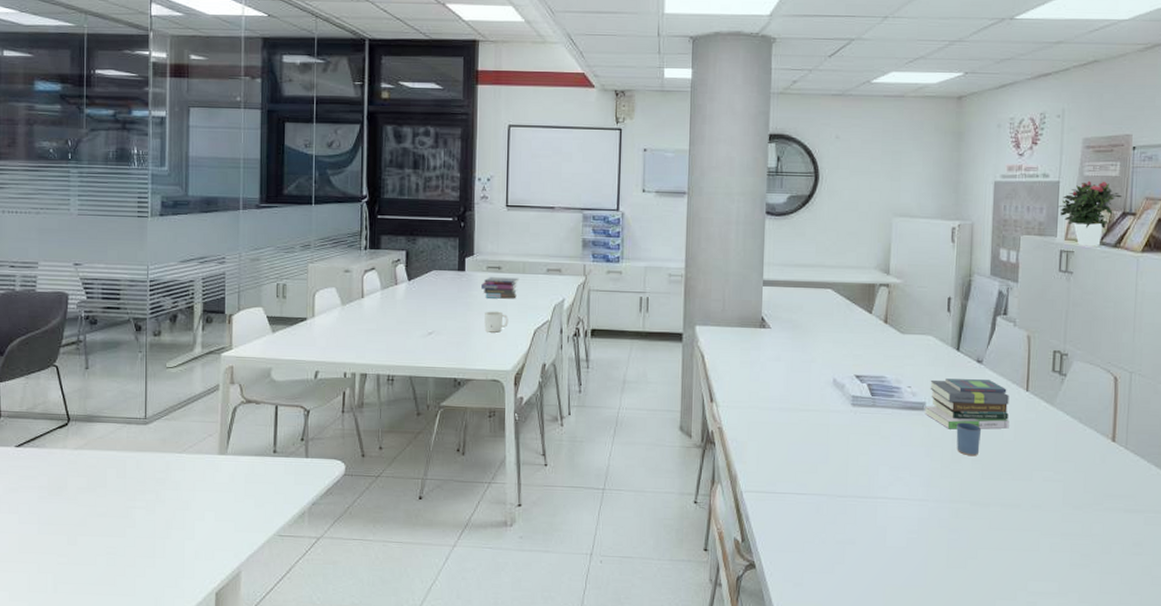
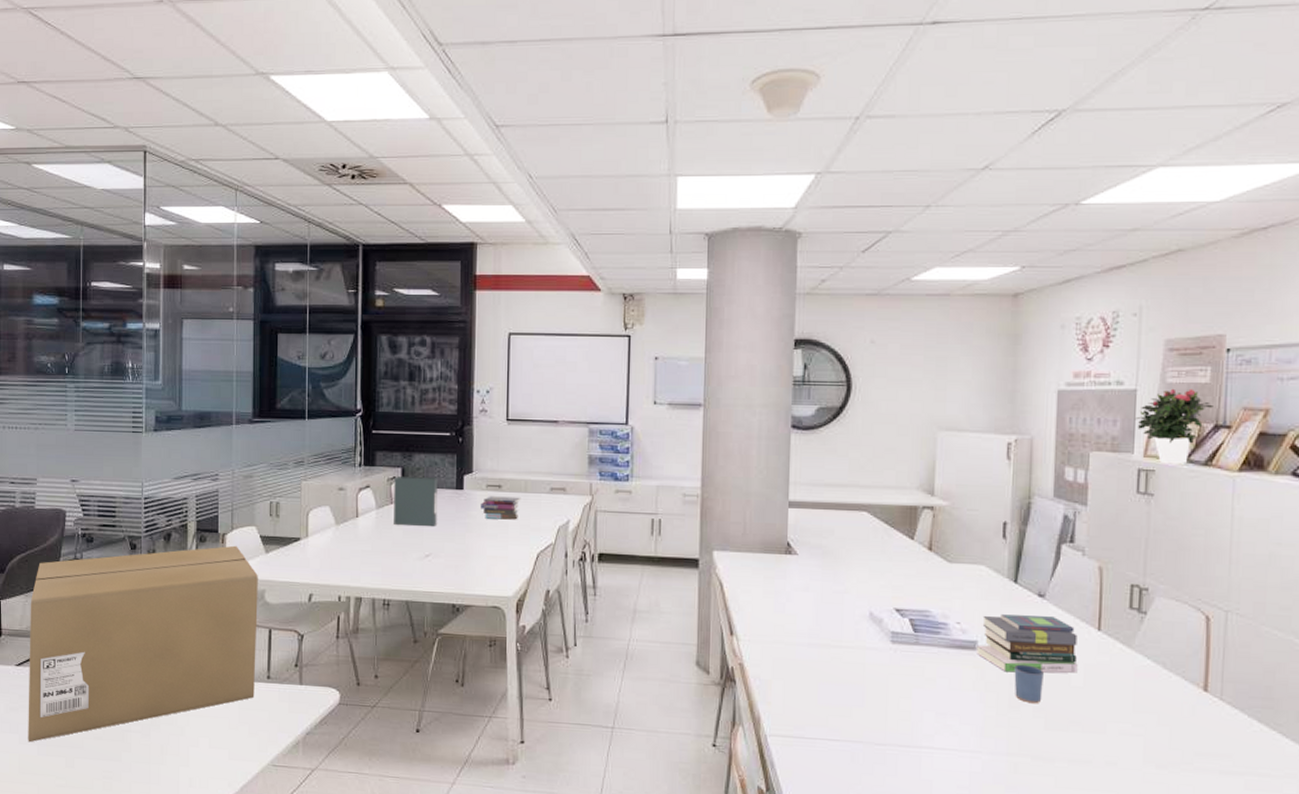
box: none [28,326,265,522] -> present [28,545,258,743]
binder: none [398,259,440,306] -> present [394,476,438,526]
mug: present [484,311,509,333] -> none [484,532,510,556]

